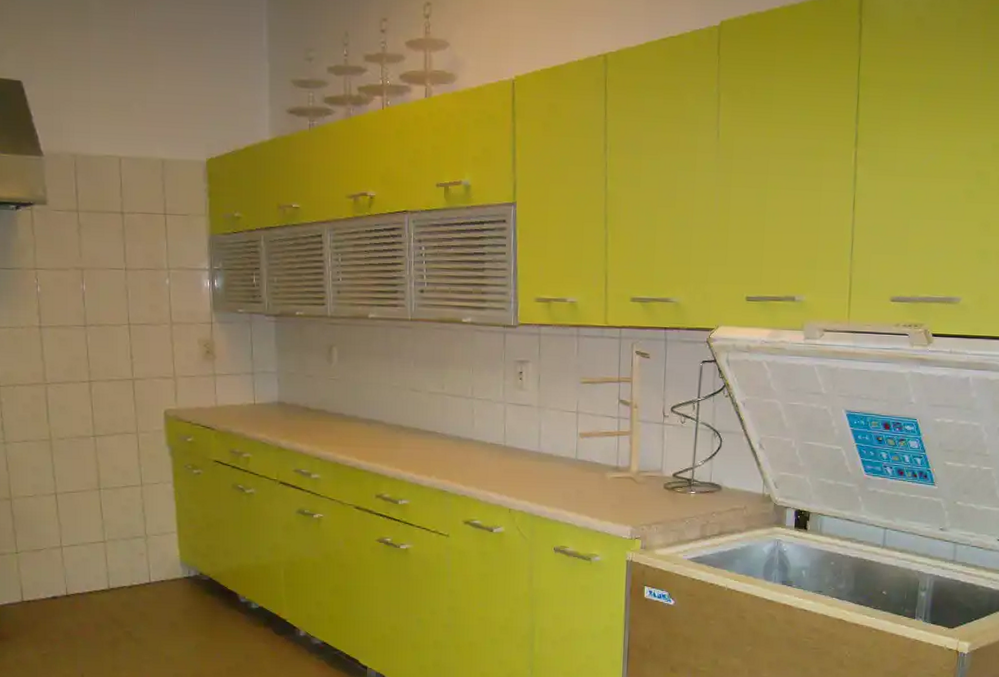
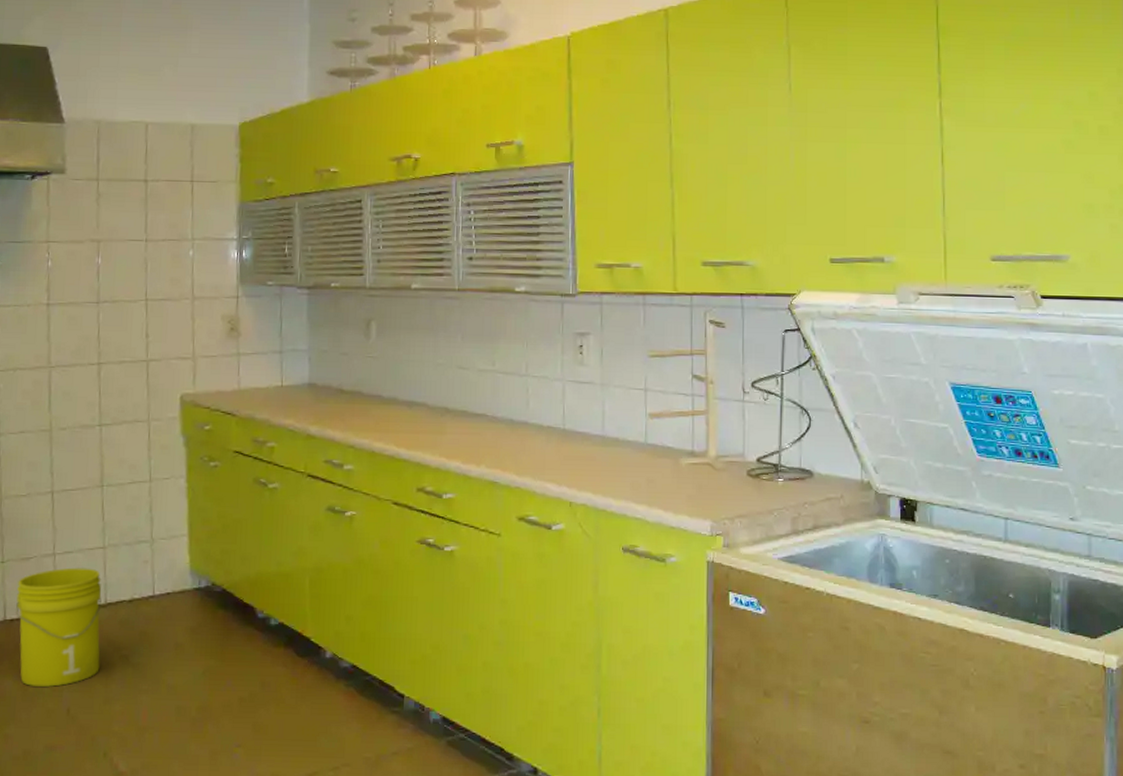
bucket: none [31,558,107,657] -> present [16,567,102,687]

